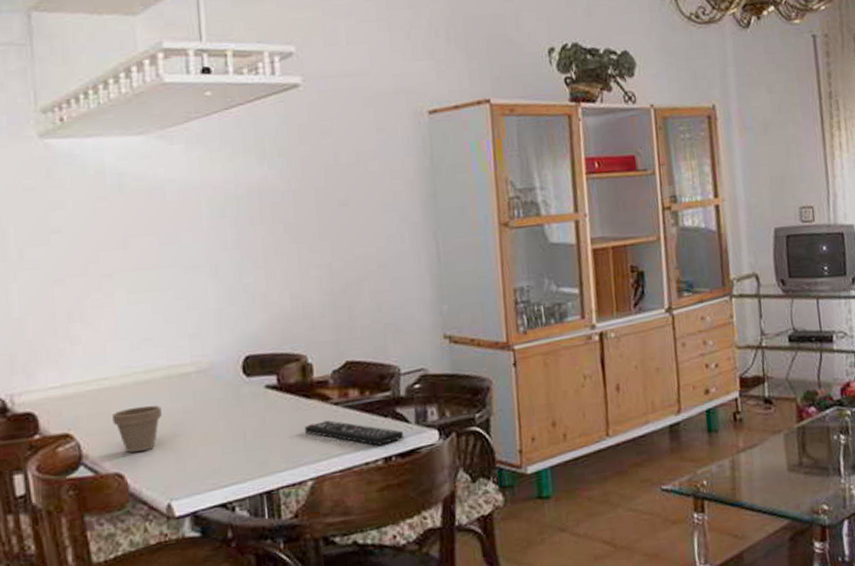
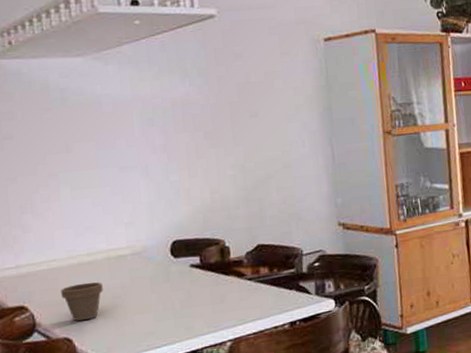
remote control: present [304,420,405,446] -> none [223,292,307,313]

